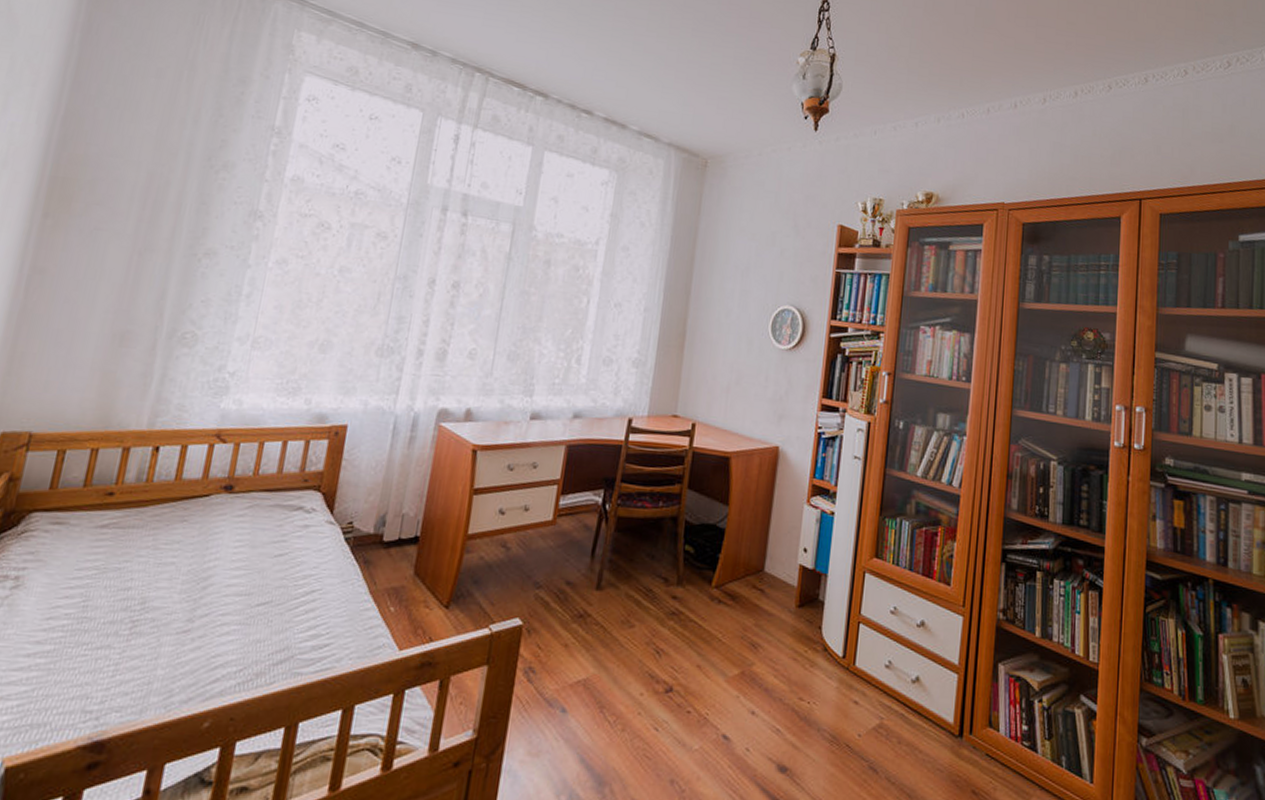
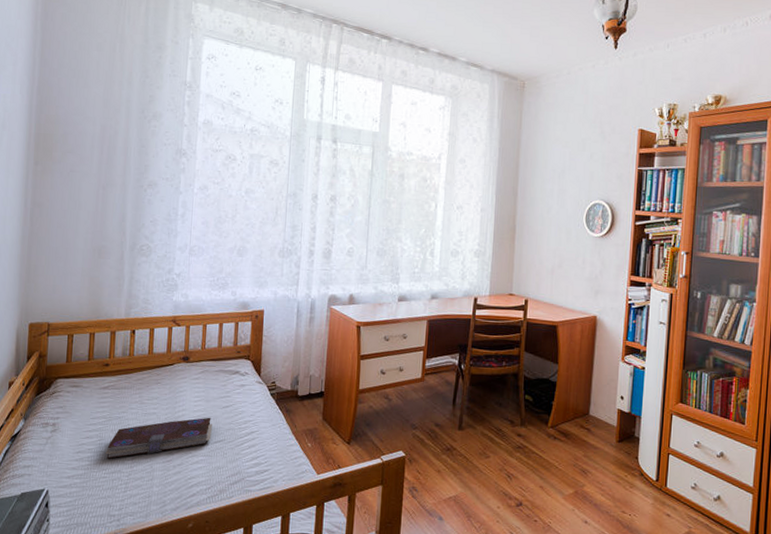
book: none [90,569,256,628] -> present [105,417,212,459]

